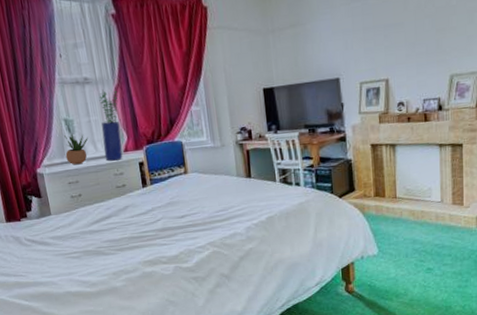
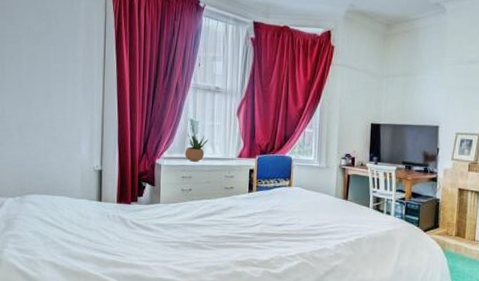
vase: present [99,87,123,161] -> none [220,99,243,164]

